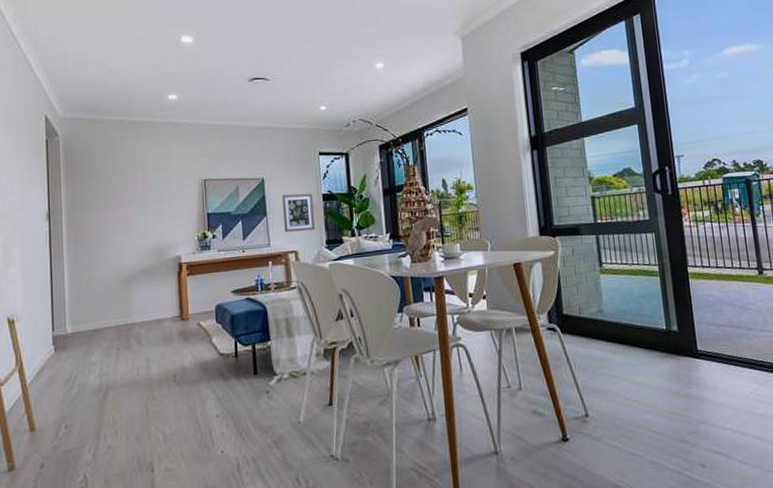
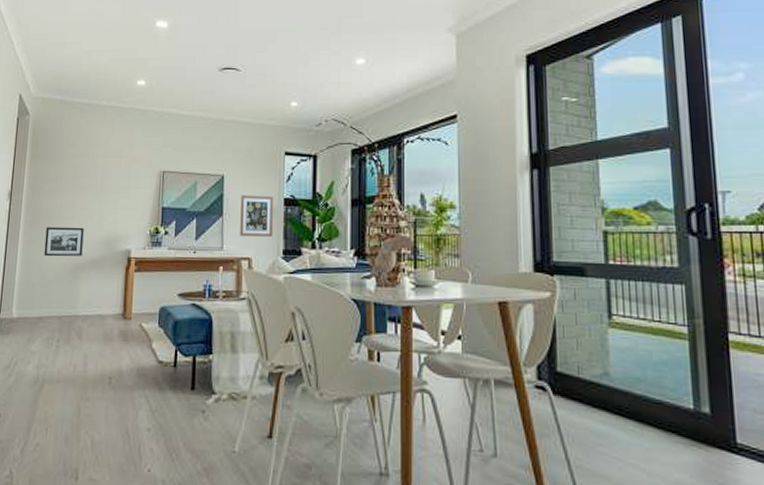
picture frame: none [91,240,132,272] -> present [44,227,84,257]

